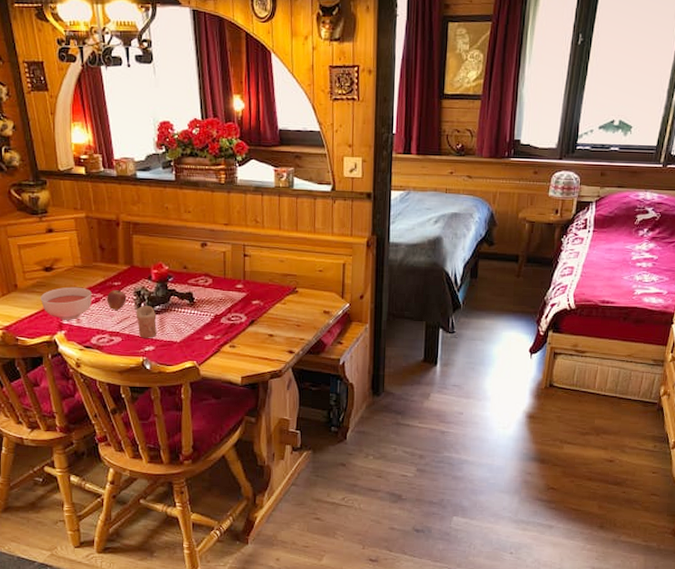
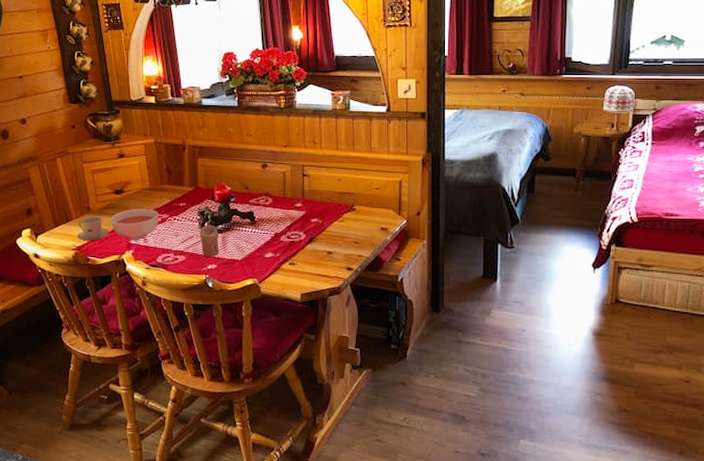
teacup: none [4,294,40,321] -> present [77,216,110,242]
fruit: present [107,288,127,310] -> none [172,209,191,230]

